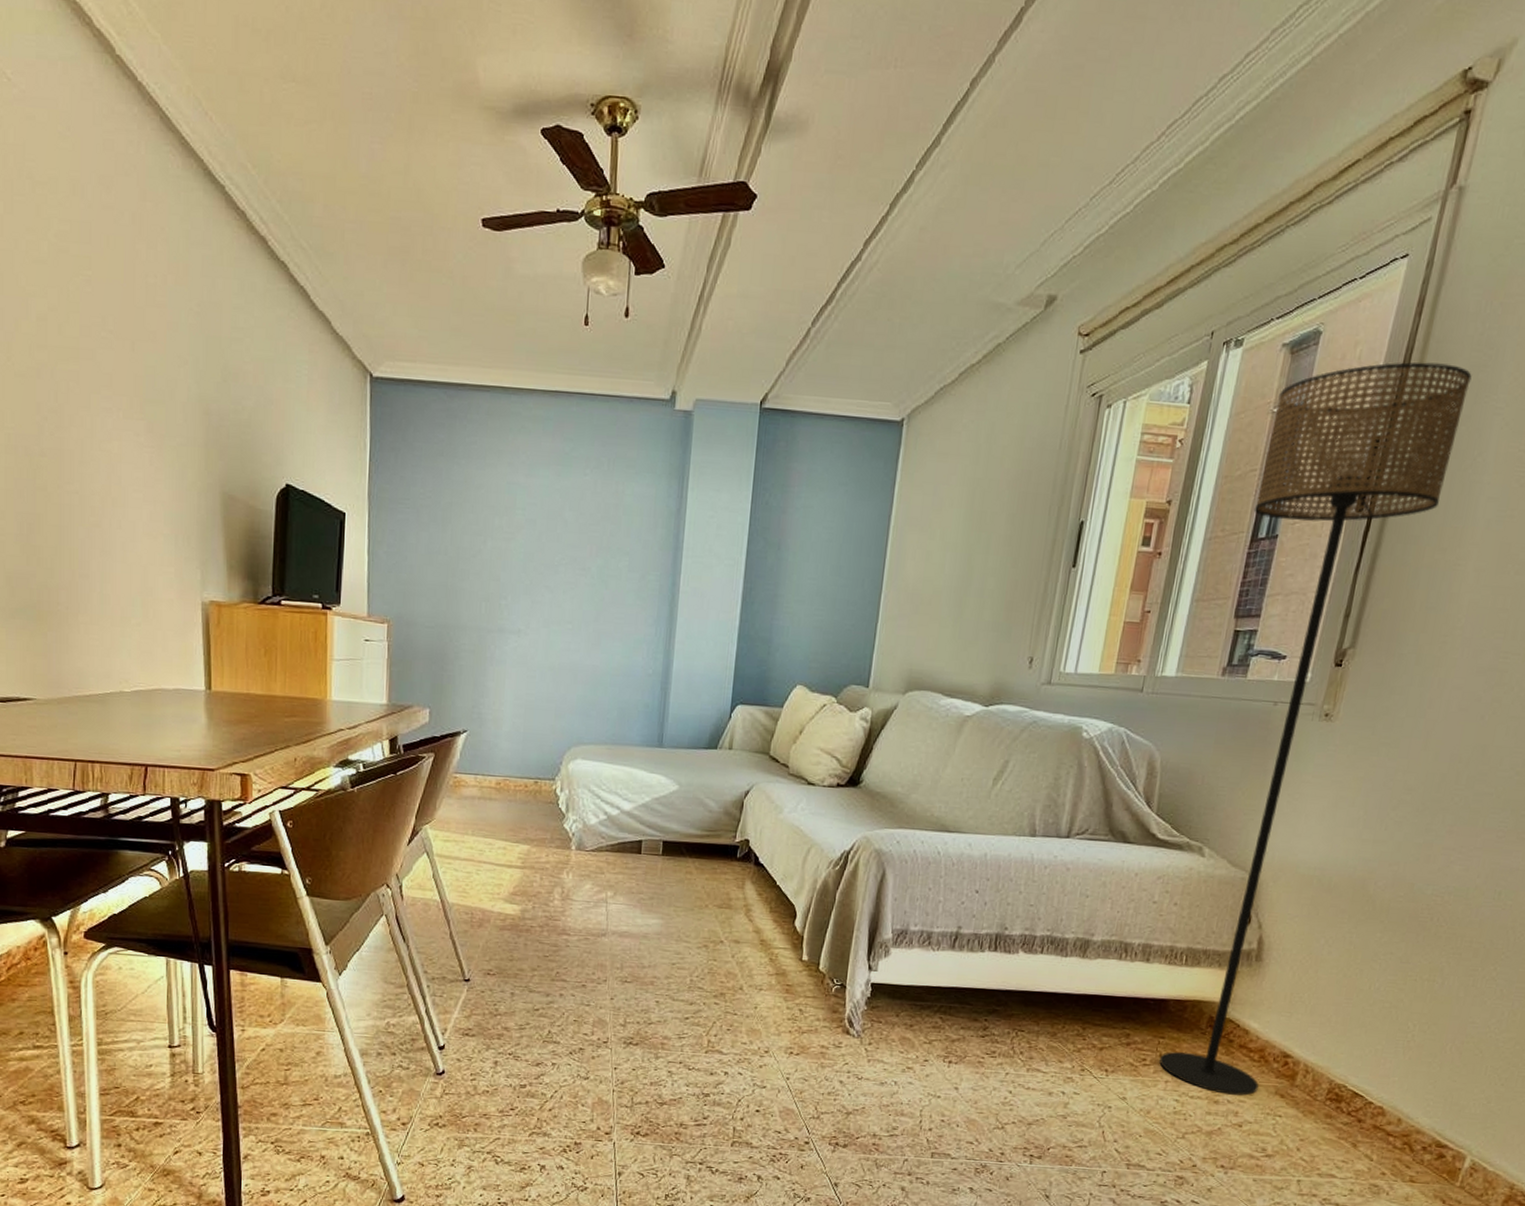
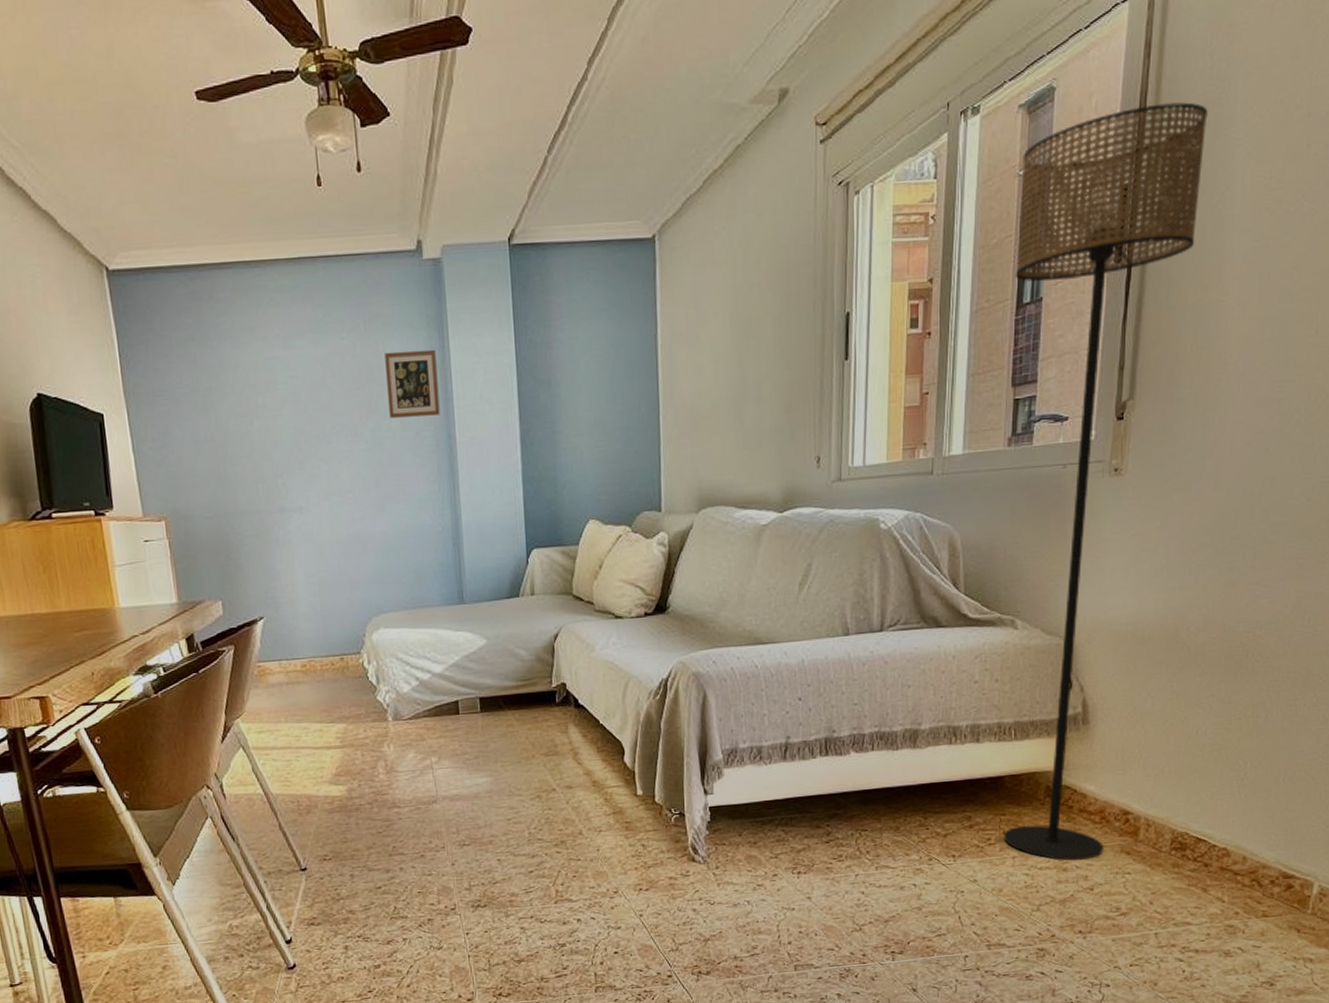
picture frame: none [619,494,673,562] -> present [385,349,440,418]

